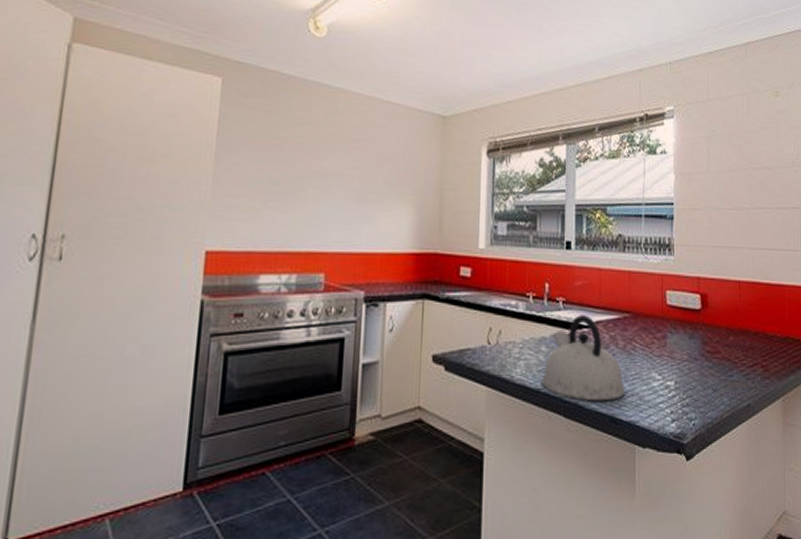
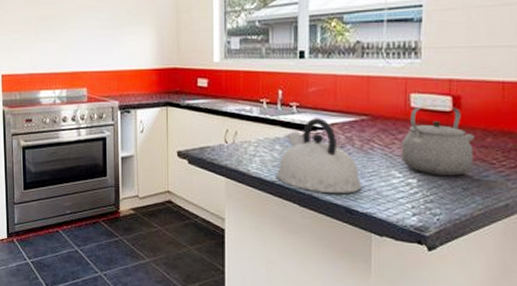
tea kettle: none [661,303,721,376] -> present [402,106,475,176]

